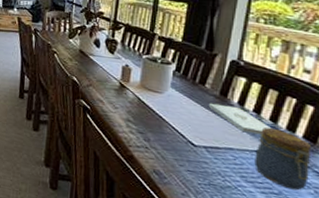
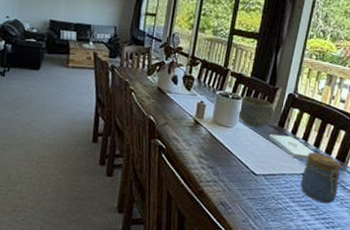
bowl: none [168,61,214,96] -> present [237,96,275,128]

